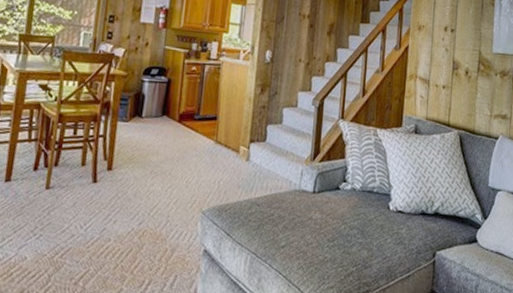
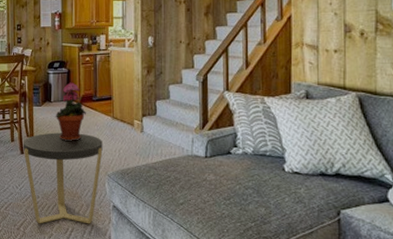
side table: none [96,156,201,276] -> present [23,132,103,224]
potted plant: none [144,95,184,168] -> present [55,82,86,141]

